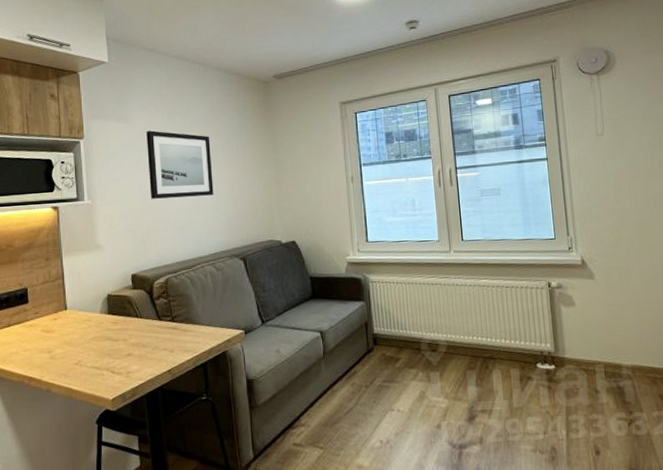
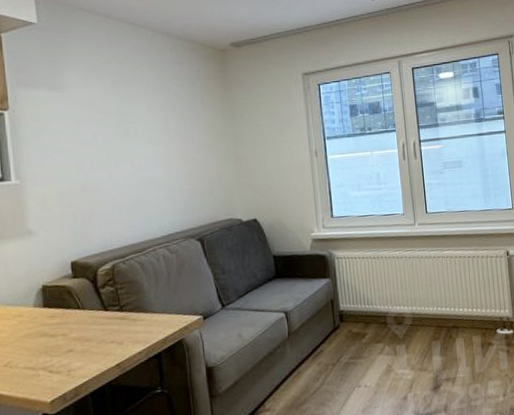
wall art: present [146,130,214,199] -> none [85,101,166,178]

